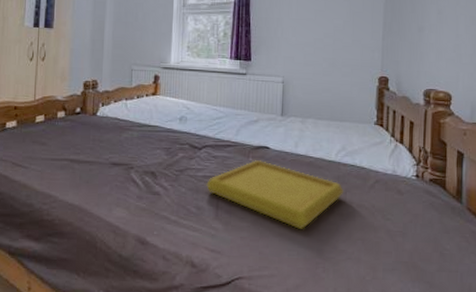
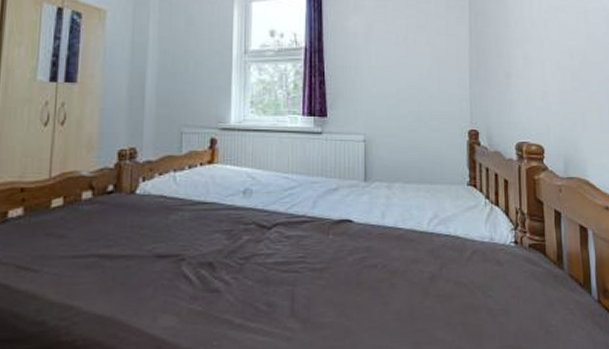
serving tray: present [206,159,344,229] -> none [278,236,440,319]

